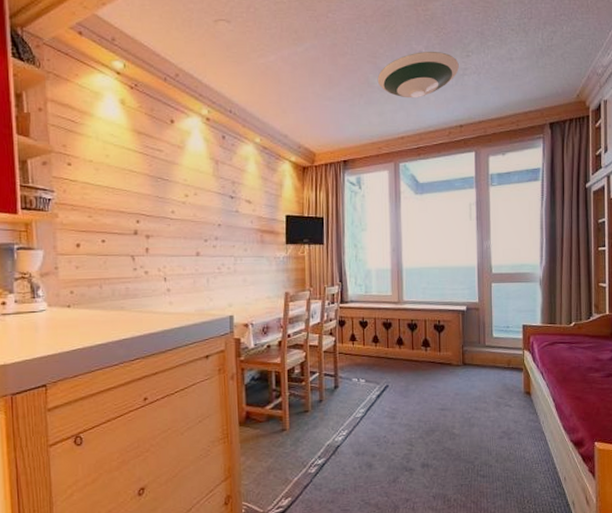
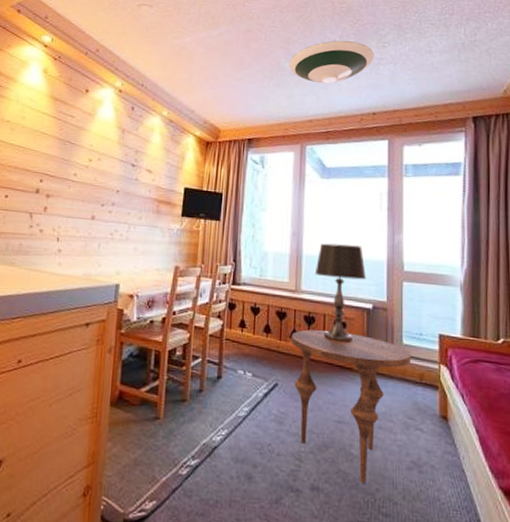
side table: none [398,333,501,455] -> present [292,329,412,483]
table lamp: none [414,255,461,343] -> present [314,243,367,343]

